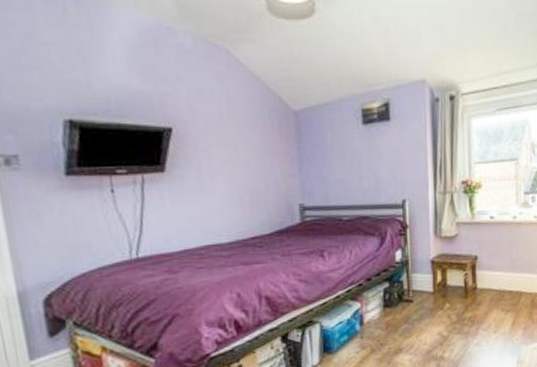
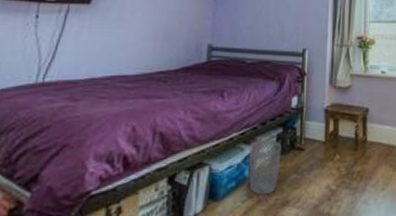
wastebasket: none [356,295,390,346] -> present [248,140,282,195]

